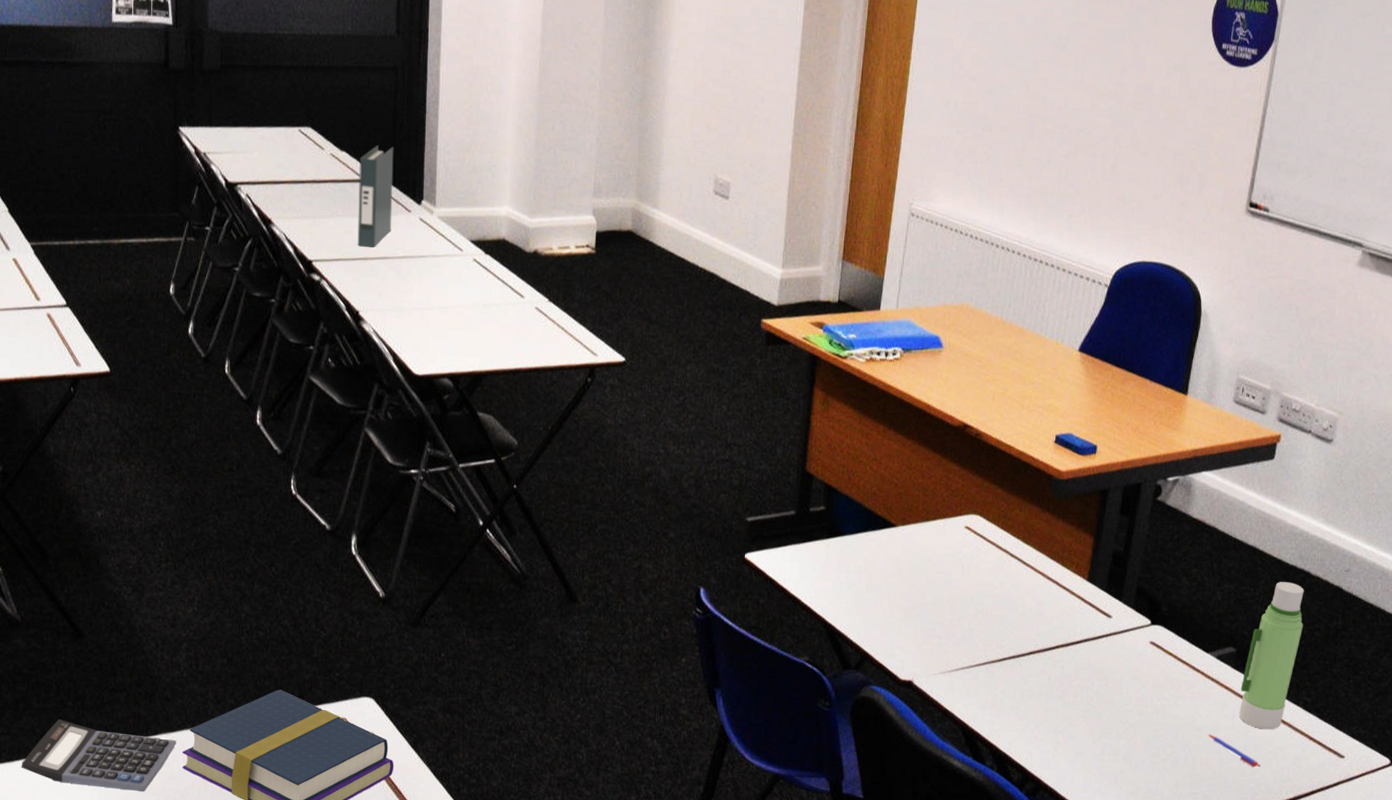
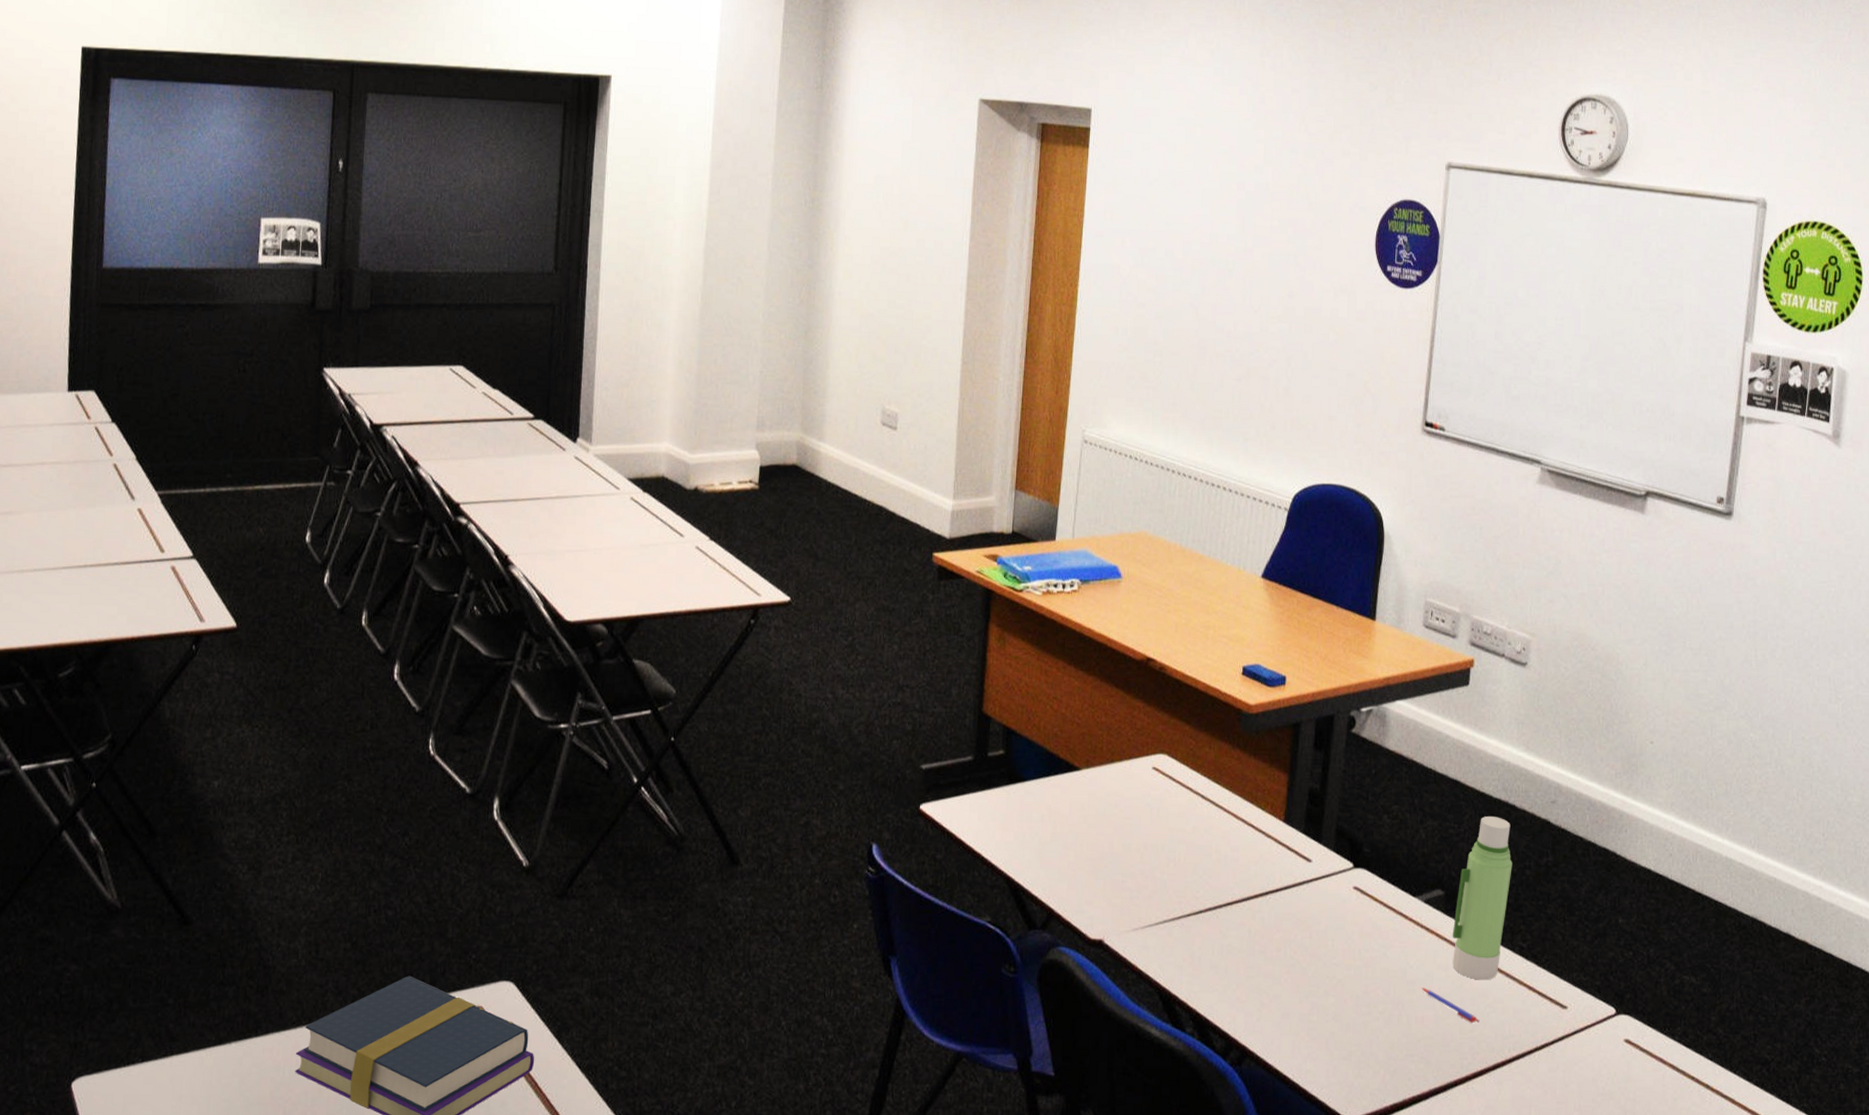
calculator: present [21,719,176,791] -> none [110,1020,290,1102]
binder: present [357,145,394,247] -> none [508,383,549,488]

